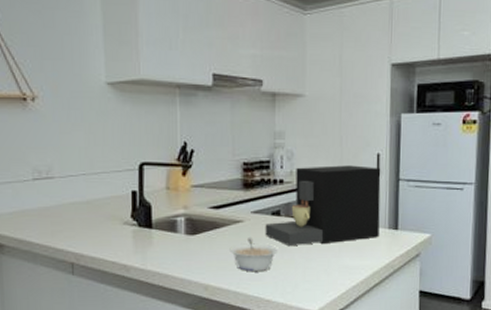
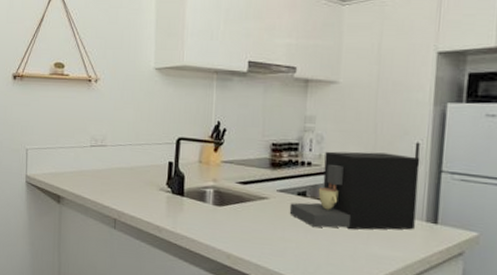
legume: present [229,238,278,272] -> none [253,214,302,249]

